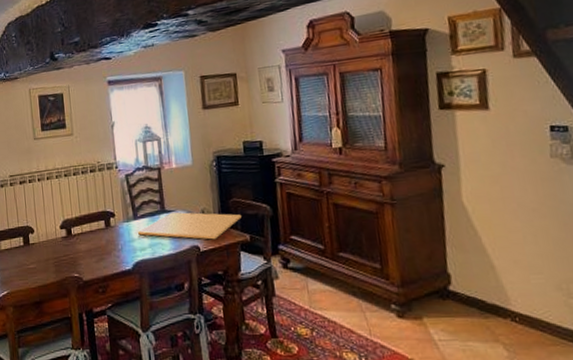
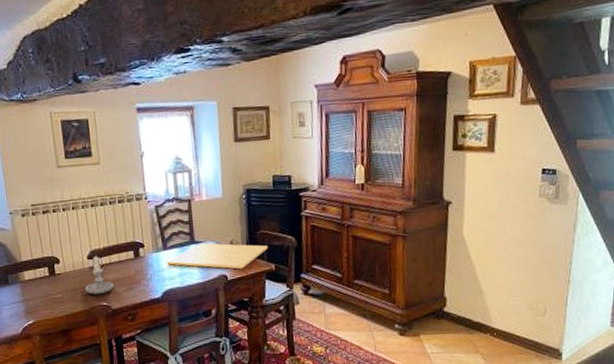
candle: none [57,225,85,265] -> present [85,255,114,295]

